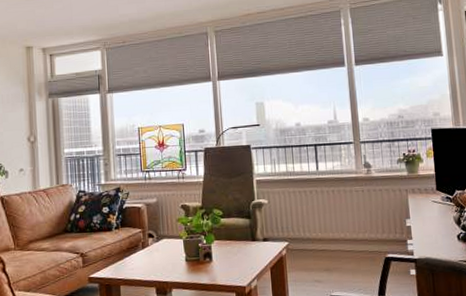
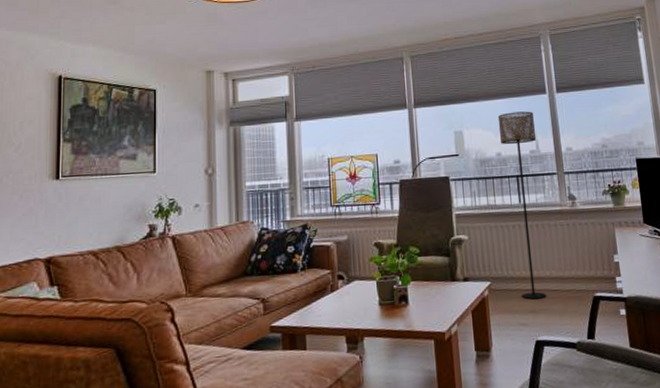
floor lamp: none [297,83,341,259] -> present [497,111,547,300]

